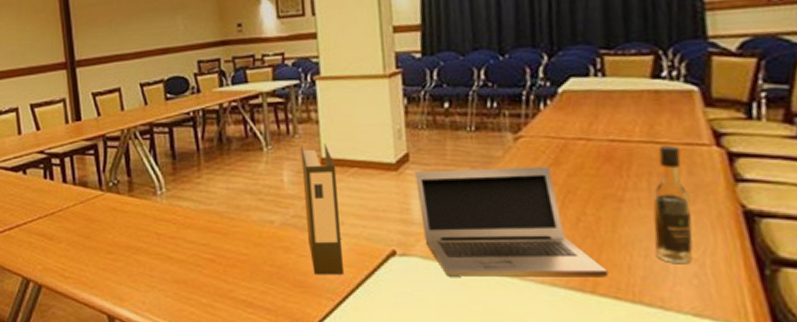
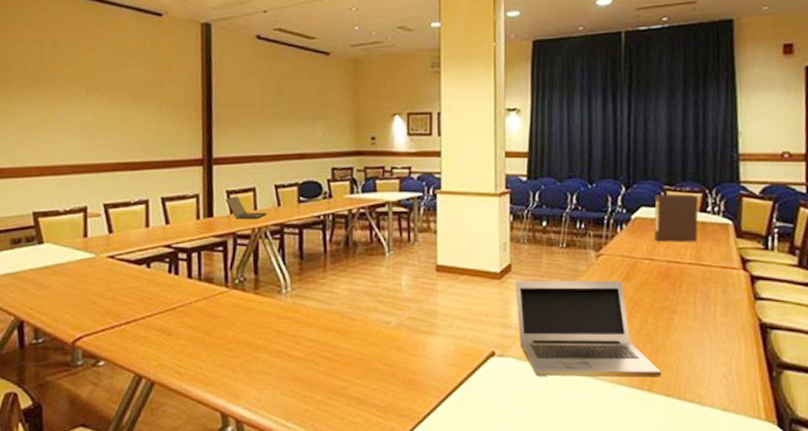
laptop: none [92,98,135,121] -> present [226,196,267,219]
binder: present [300,144,343,274] -> none [419,252,449,373]
binder: none [588,58,650,118] -> present [654,194,698,242]
bottle: present [653,146,693,264] -> none [696,268,724,367]

